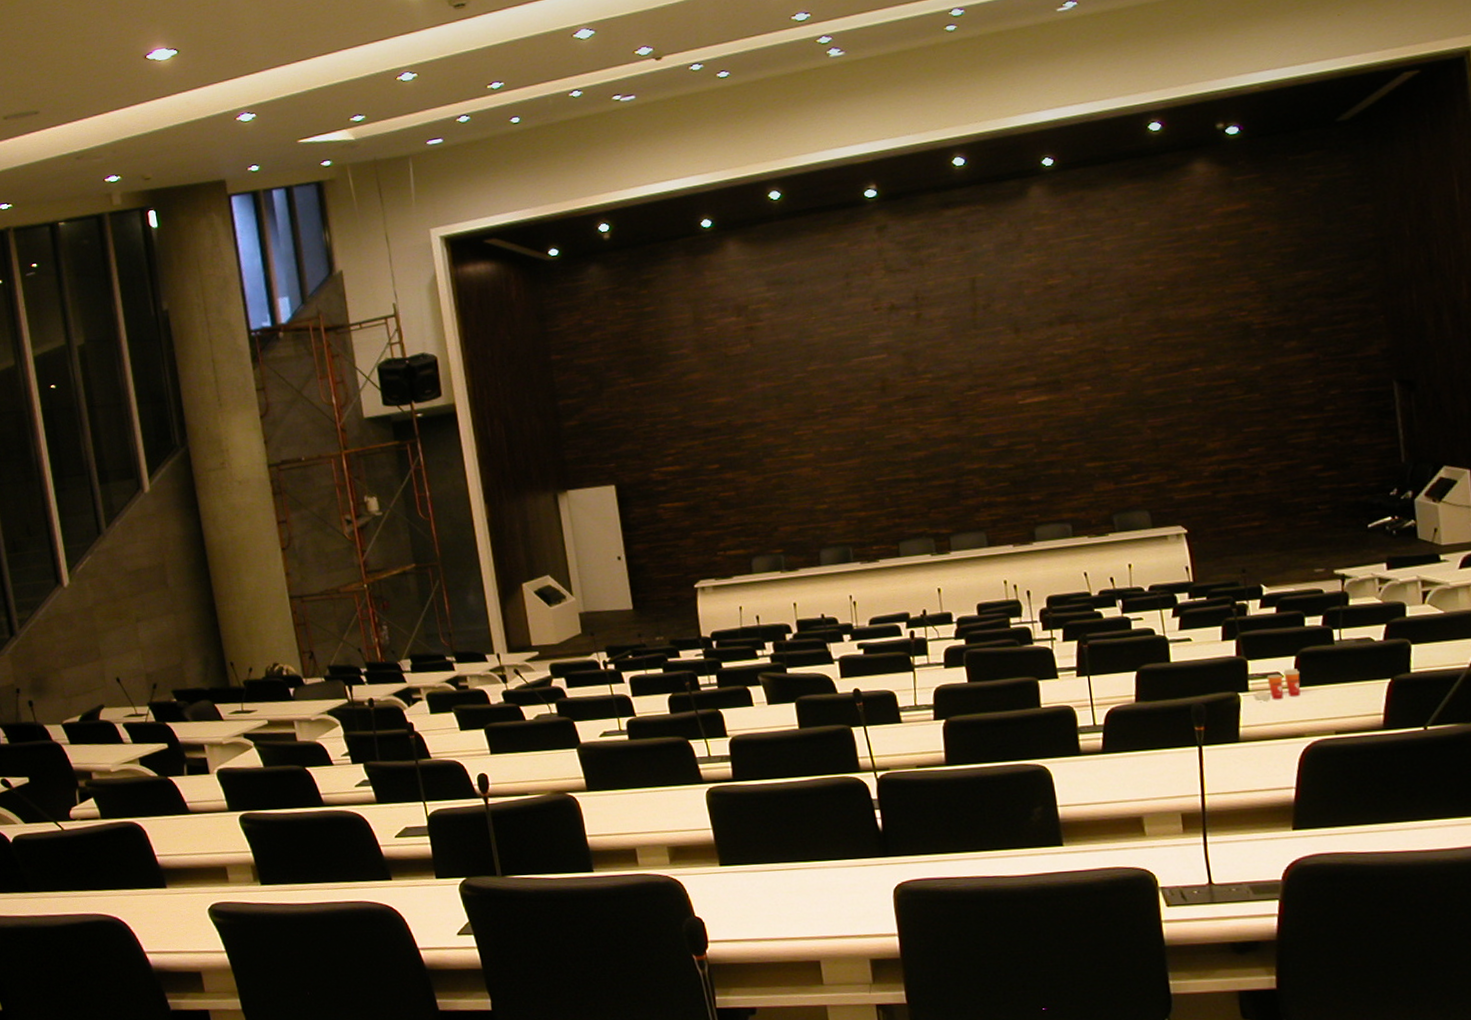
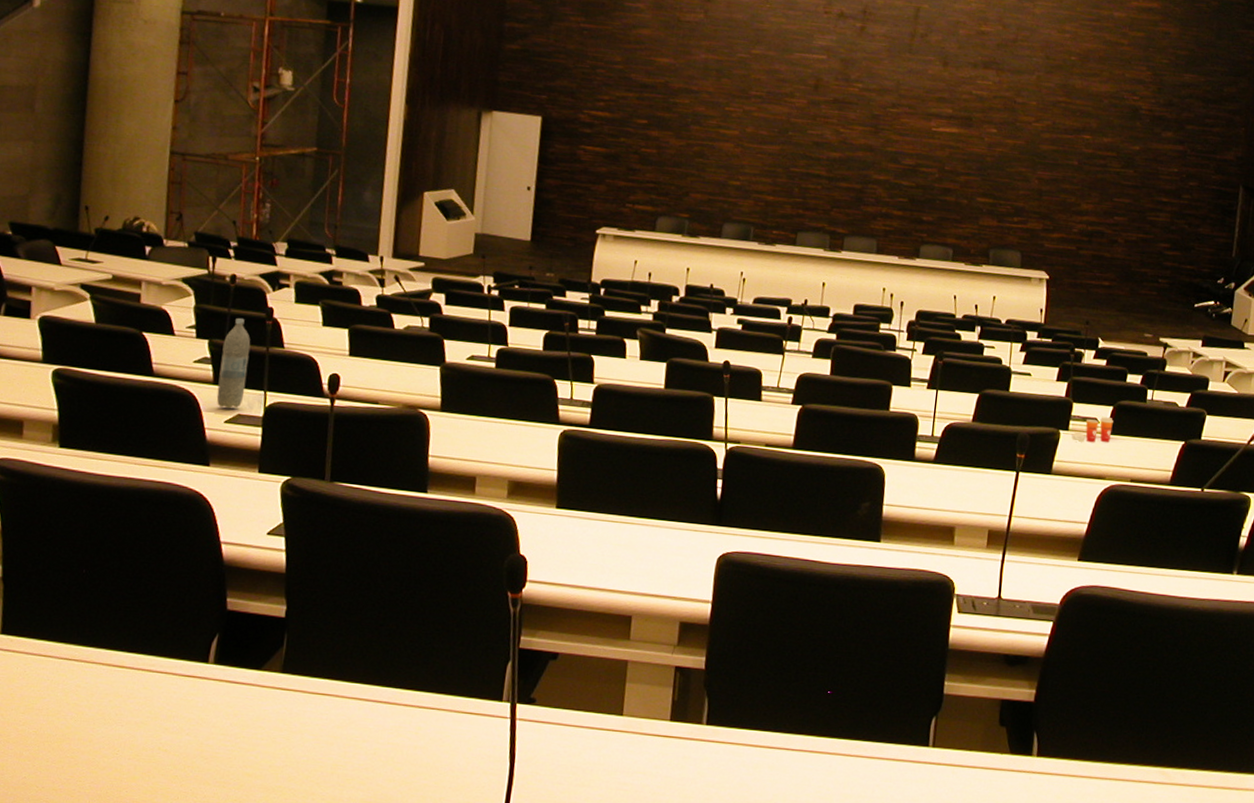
water bottle: none [376,737,407,824] -> present [216,317,251,409]

